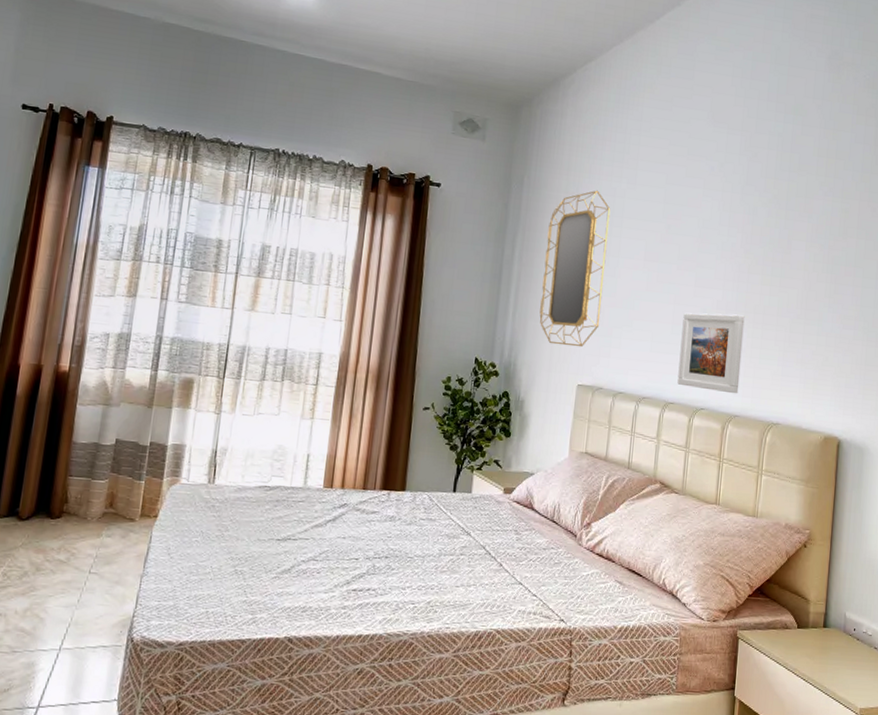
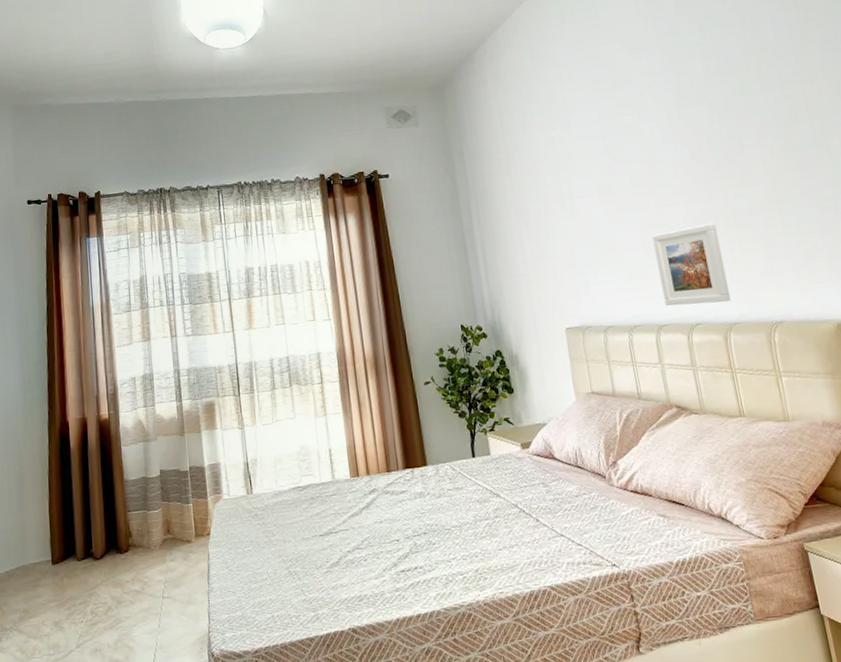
home mirror: present [539,190,611,348] -> none [497,142,572,296]

